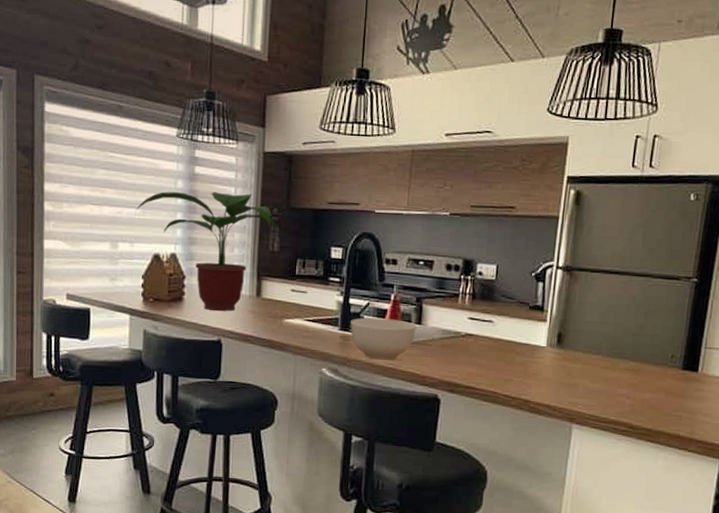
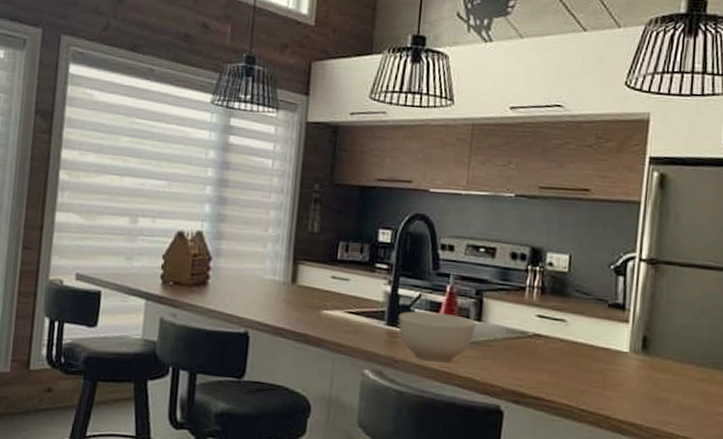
potted plant: present [136,191,277,311] -> none [161,162,319,299]

